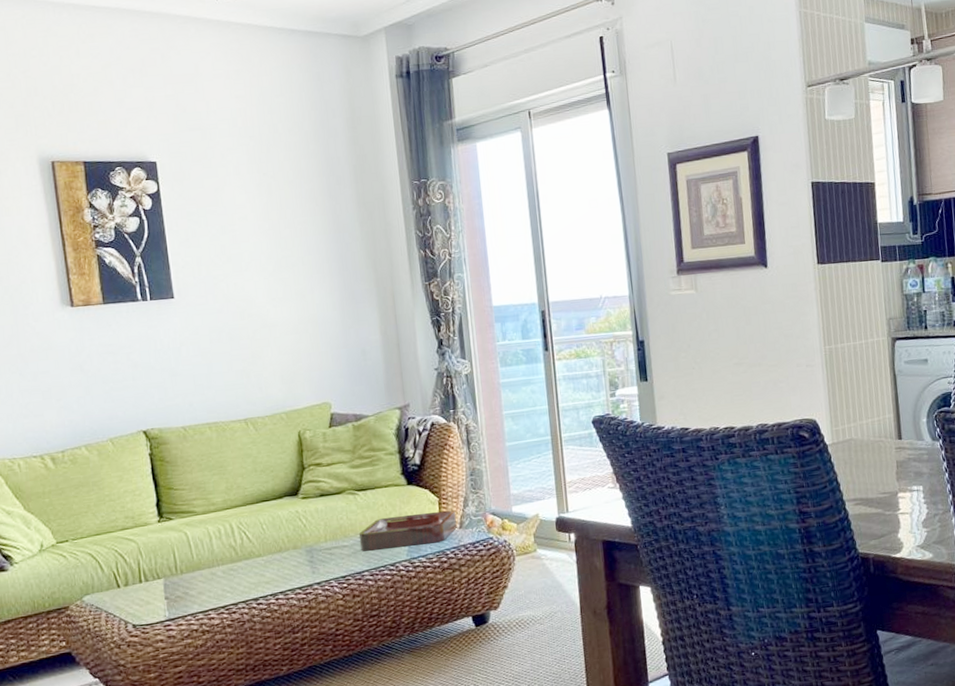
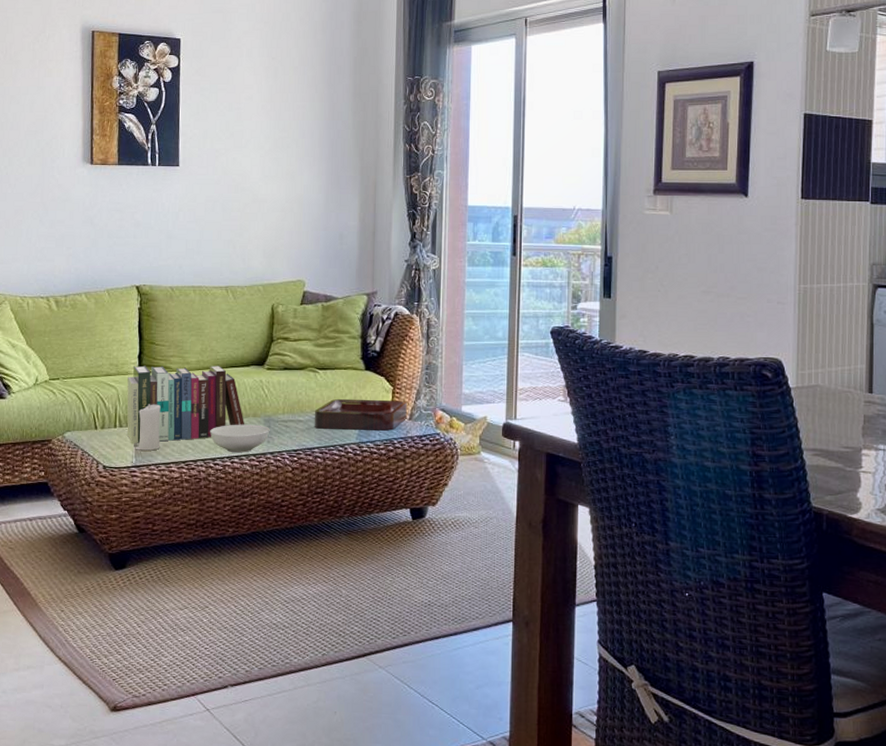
books: none [147,501,285,596] -> present [127,365,244,443]
candle: none [165,551,195,603] -> present [135,404,161,451]
bowl: none [247,556,314,589] -> present [209,424,270,453]

